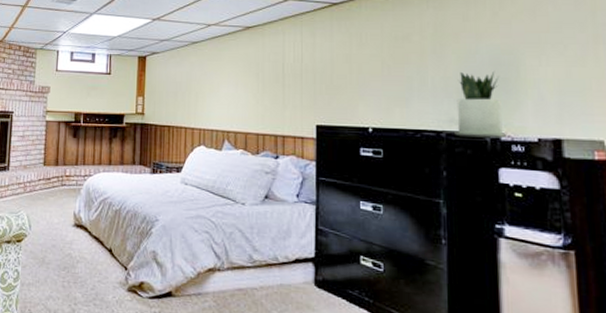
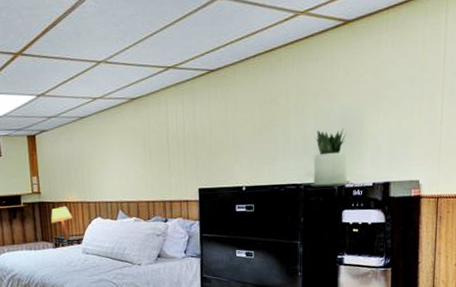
table lamp: none [152,129,175,167] -> present [51,206,73,241]

